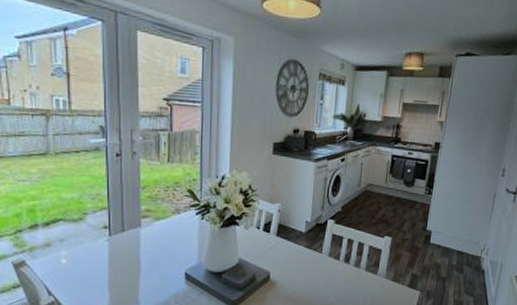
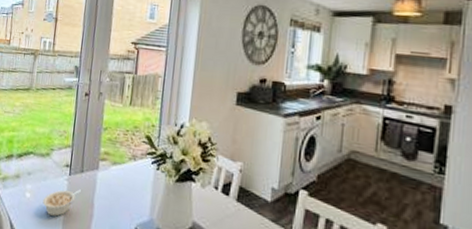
legume: none [82,247,124,276] -> present [42,189,81,217]

